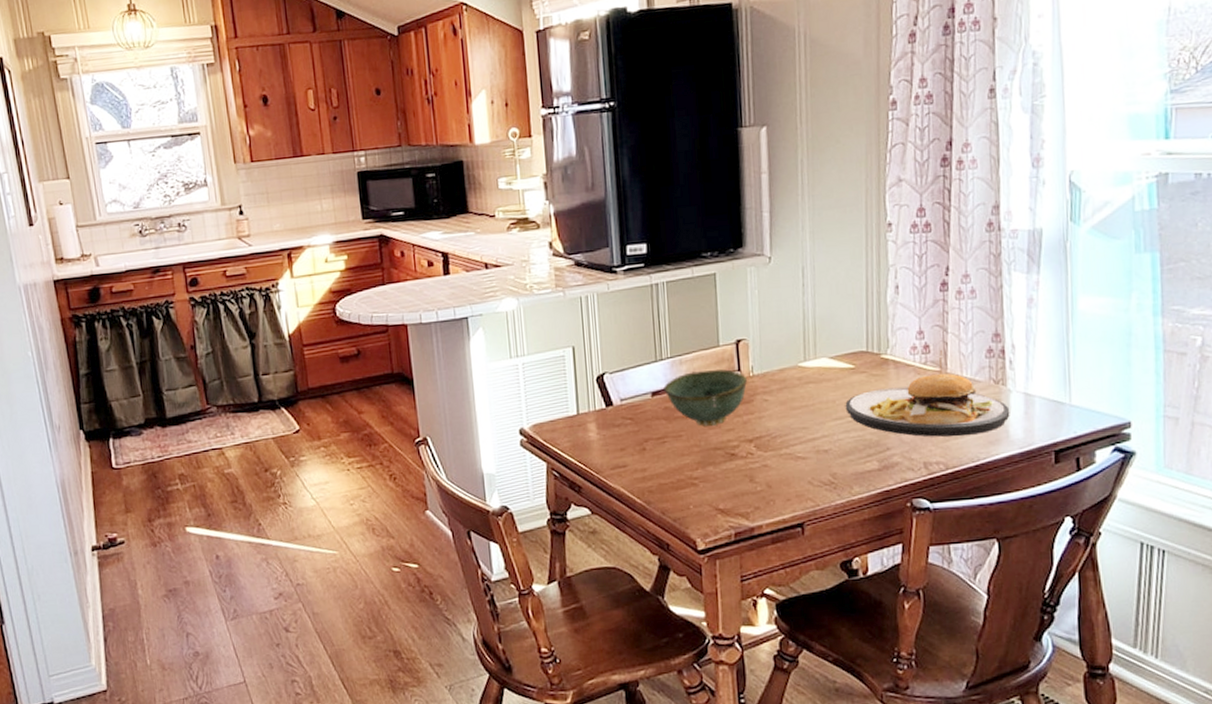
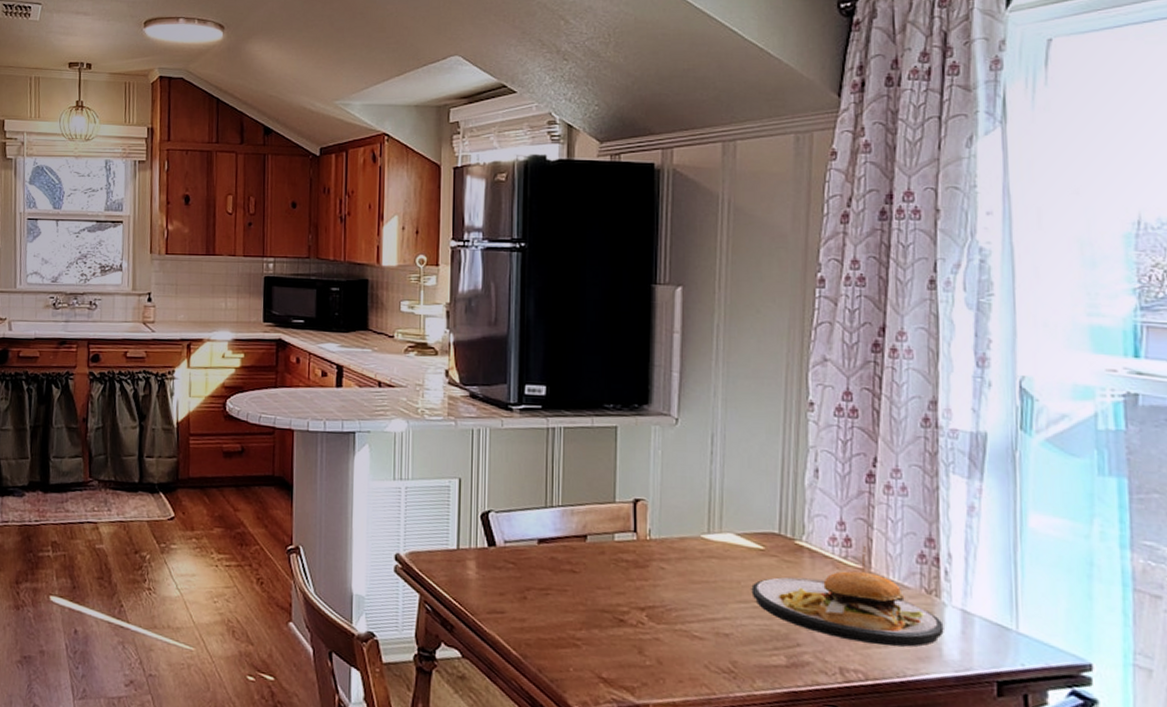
bowl: present [663,369,748,426] -> none [551,525,644,586]

